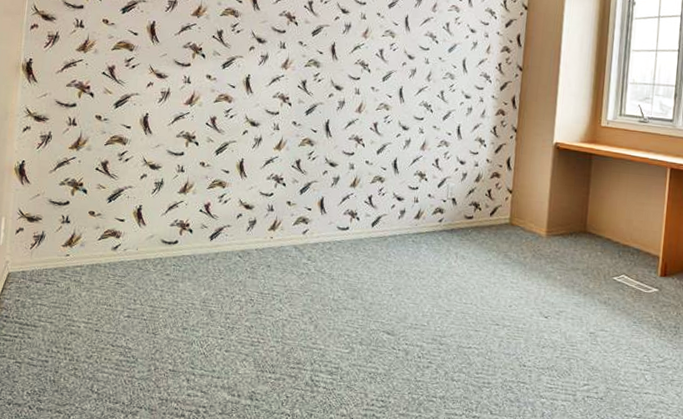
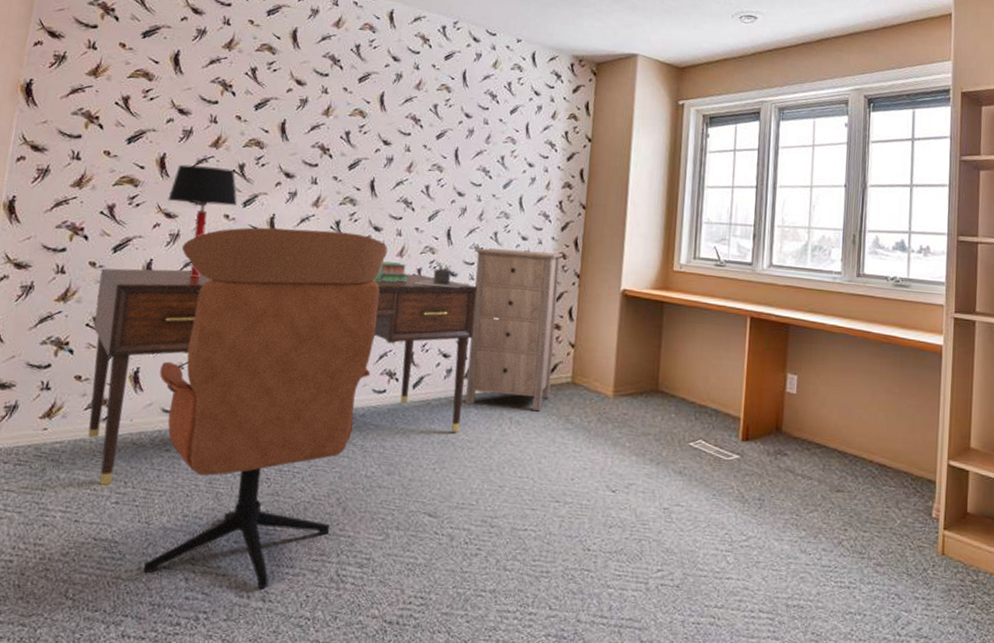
desk: none [102,121,427,302] -> present [87,268,478,485]
office chair: none [152,86,348,390] -> present [143,227,388,589]
table lamp: none [158,31,218,130] -> present [167,164,238,278]
stack of books: none [336,116,366,135] -> present [373,261,408,283]
potted plant: none [370,116,419,141] -> present [413,261,469,289]
storage cabinet: none [417,105,502,248] -> present [465,248,563,412]

